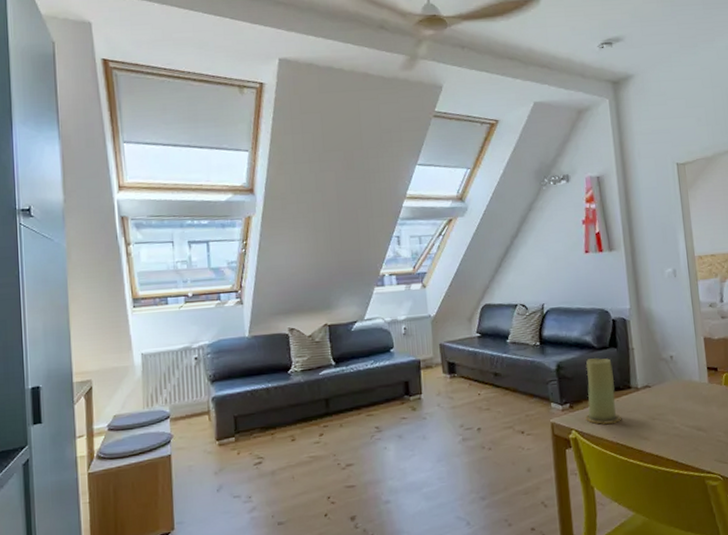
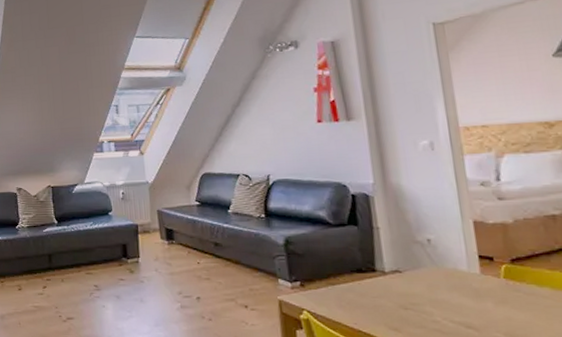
candle: present [585,357,621,424] -> none [319,234,364,308]

